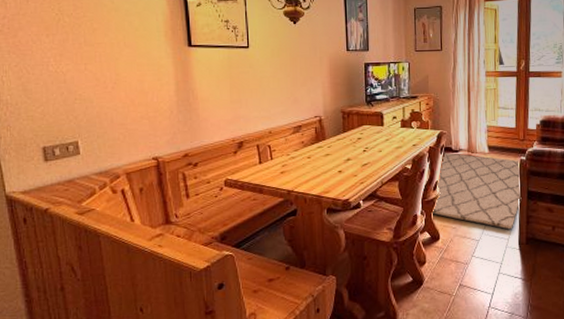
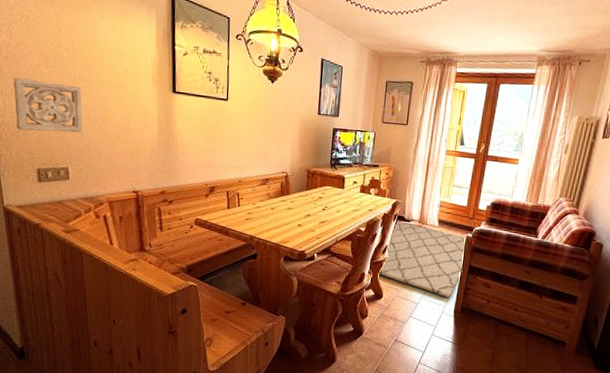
wall ornament: none [10,51,92,107] -> present [13,77,83,133]

